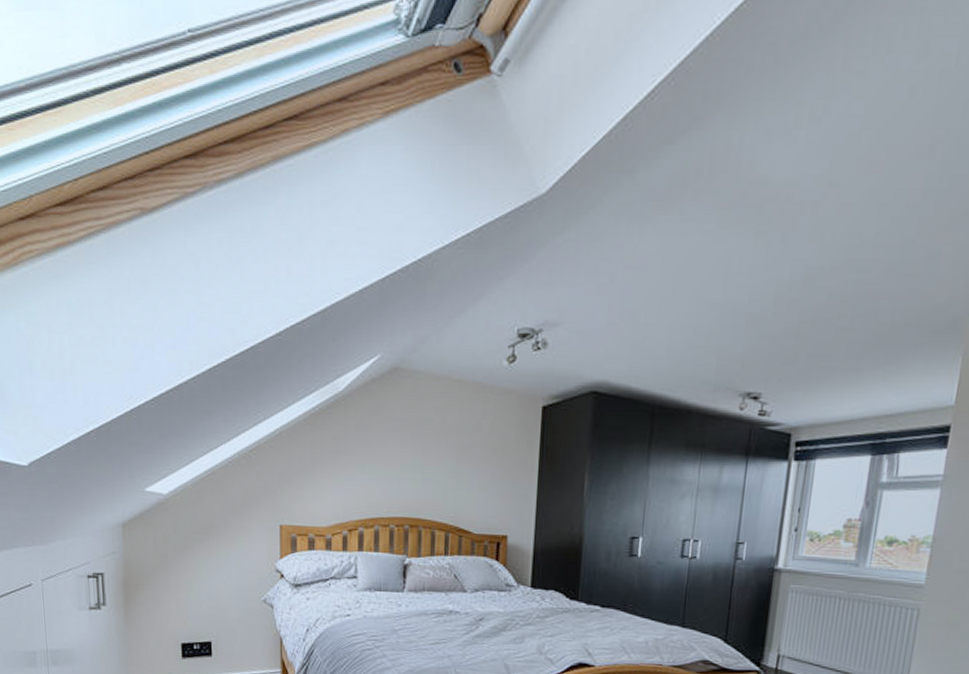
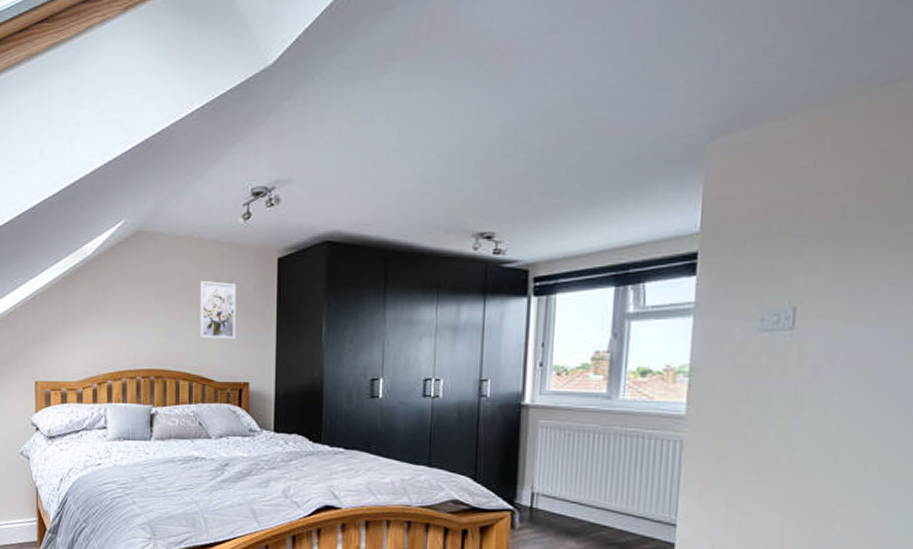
wall art: none [458,426,498,491] -> present [200,281,236,340]

